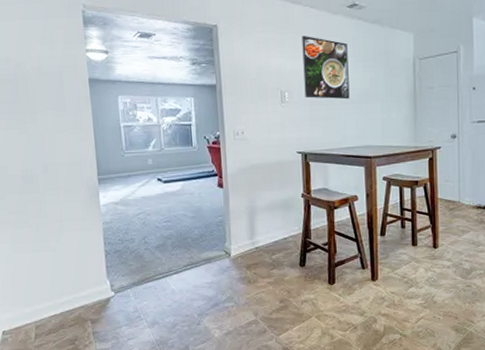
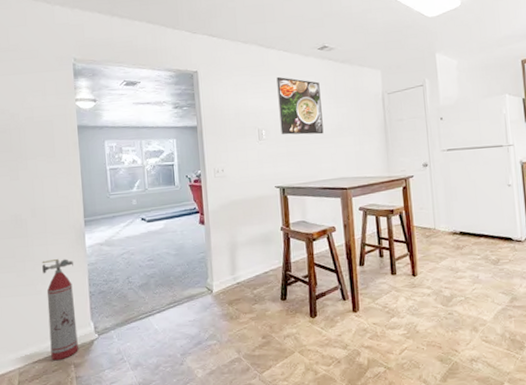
fire extinguisher: none [55,216,95,316] -> present [42,258,78,361]

